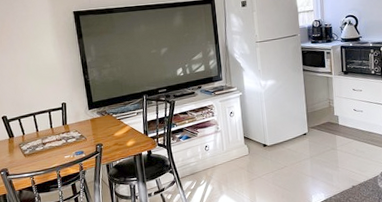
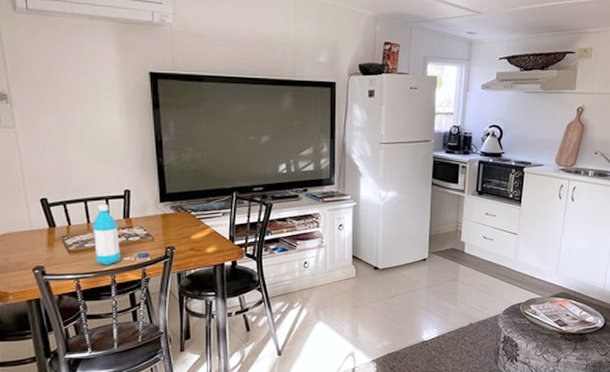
water bottle: none [40,115,63,164] -> present [92,204,121,266]

